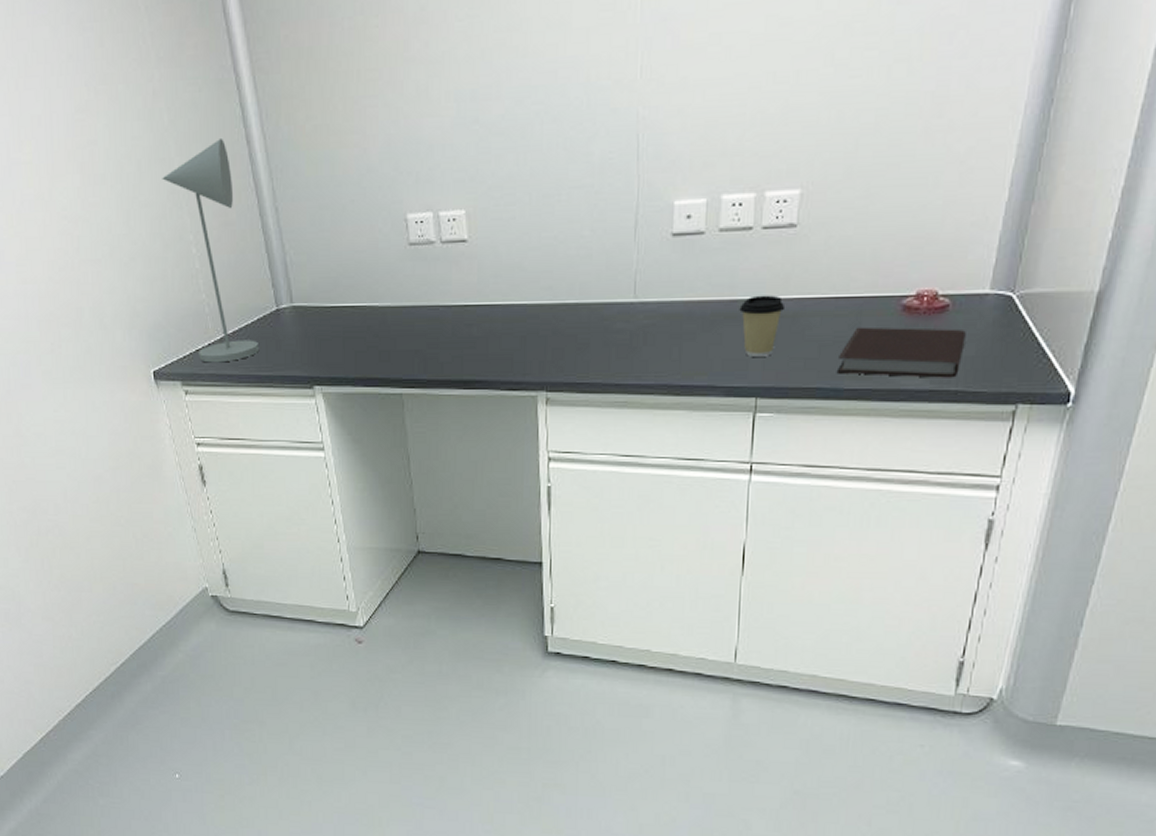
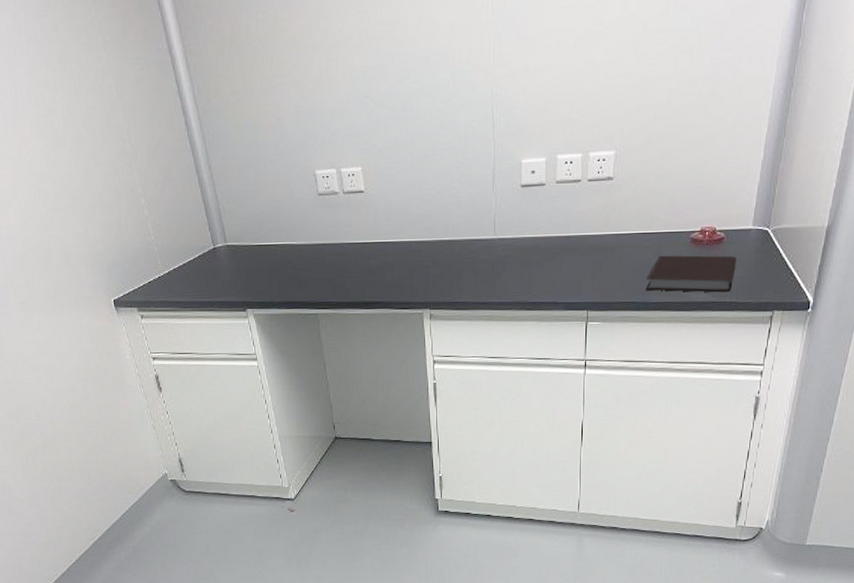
desk lamp: present [162,137,260,363] -> none [113,108,201,292]
coffee cup: present [739,295,786,358] -> none [573,232,607,280]

